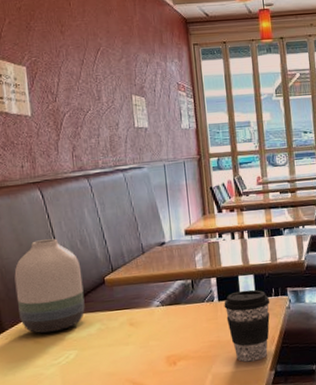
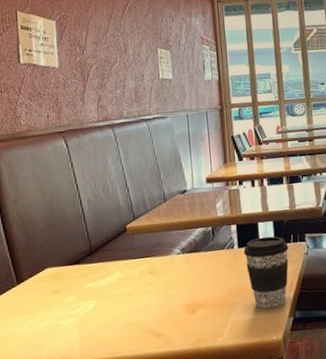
vase: present [14,238,85,333] -> none [35,187,106,283]

